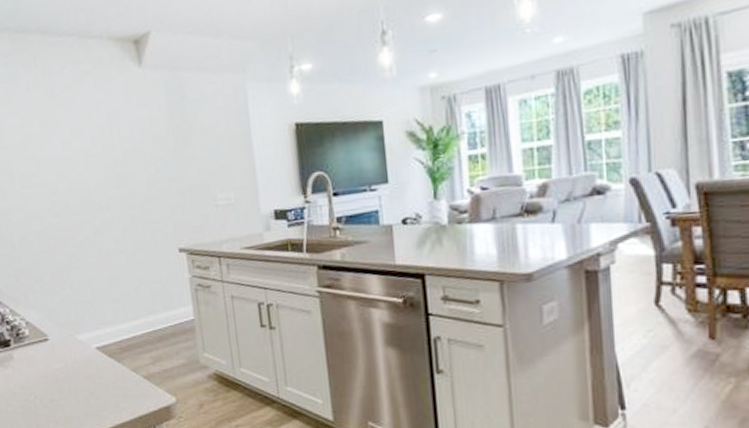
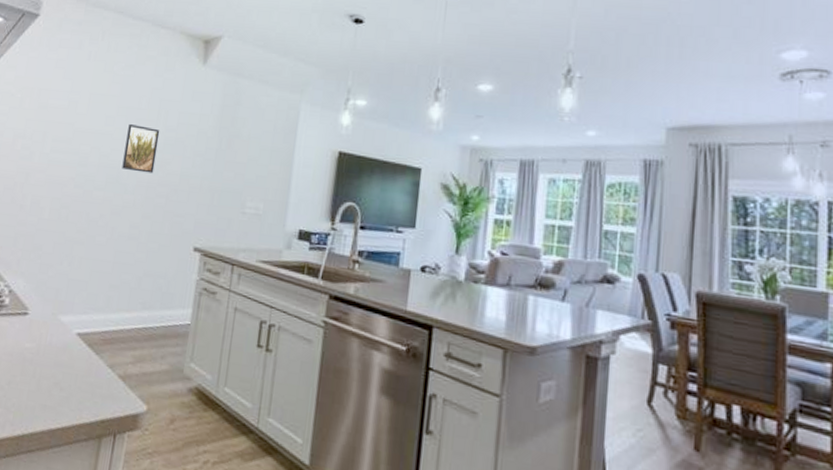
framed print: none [85,142,122,190] -> present [122,123,160,174]

